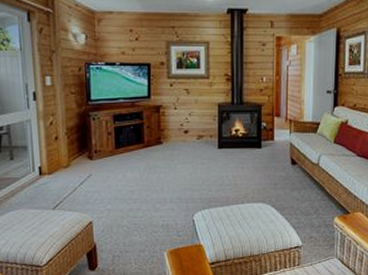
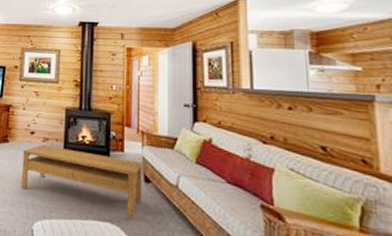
coffee table: none [178,142,290,196] -> present [21,144,143,219]

